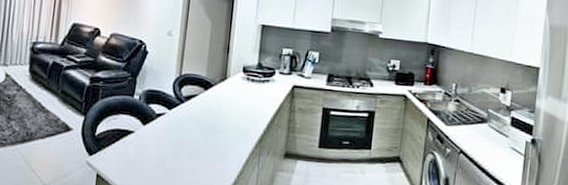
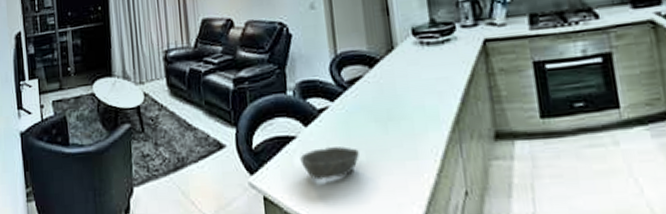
bowl: none [134,143,182,168] -> present [300,146,359,180]

